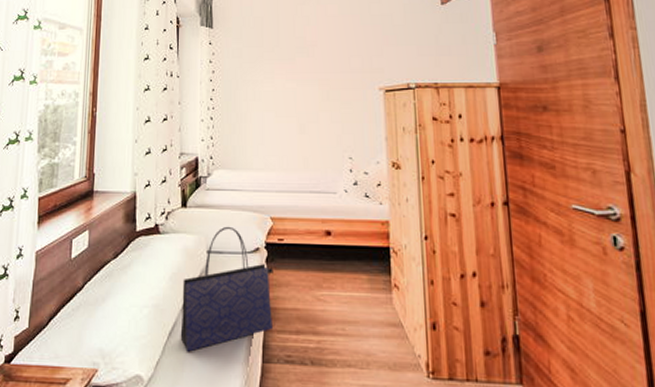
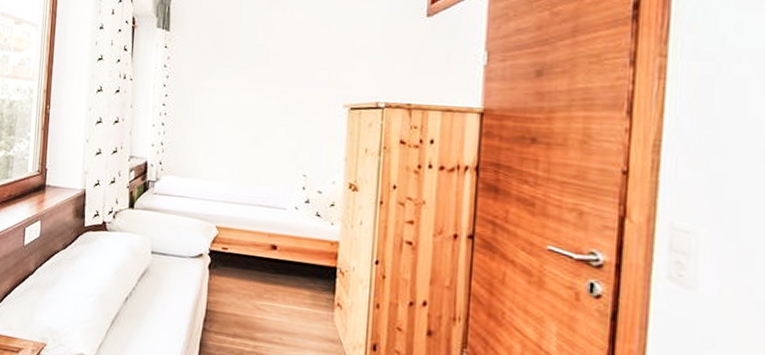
tote bag: present [180,226,273,352] -> none [122,230,215,340]

